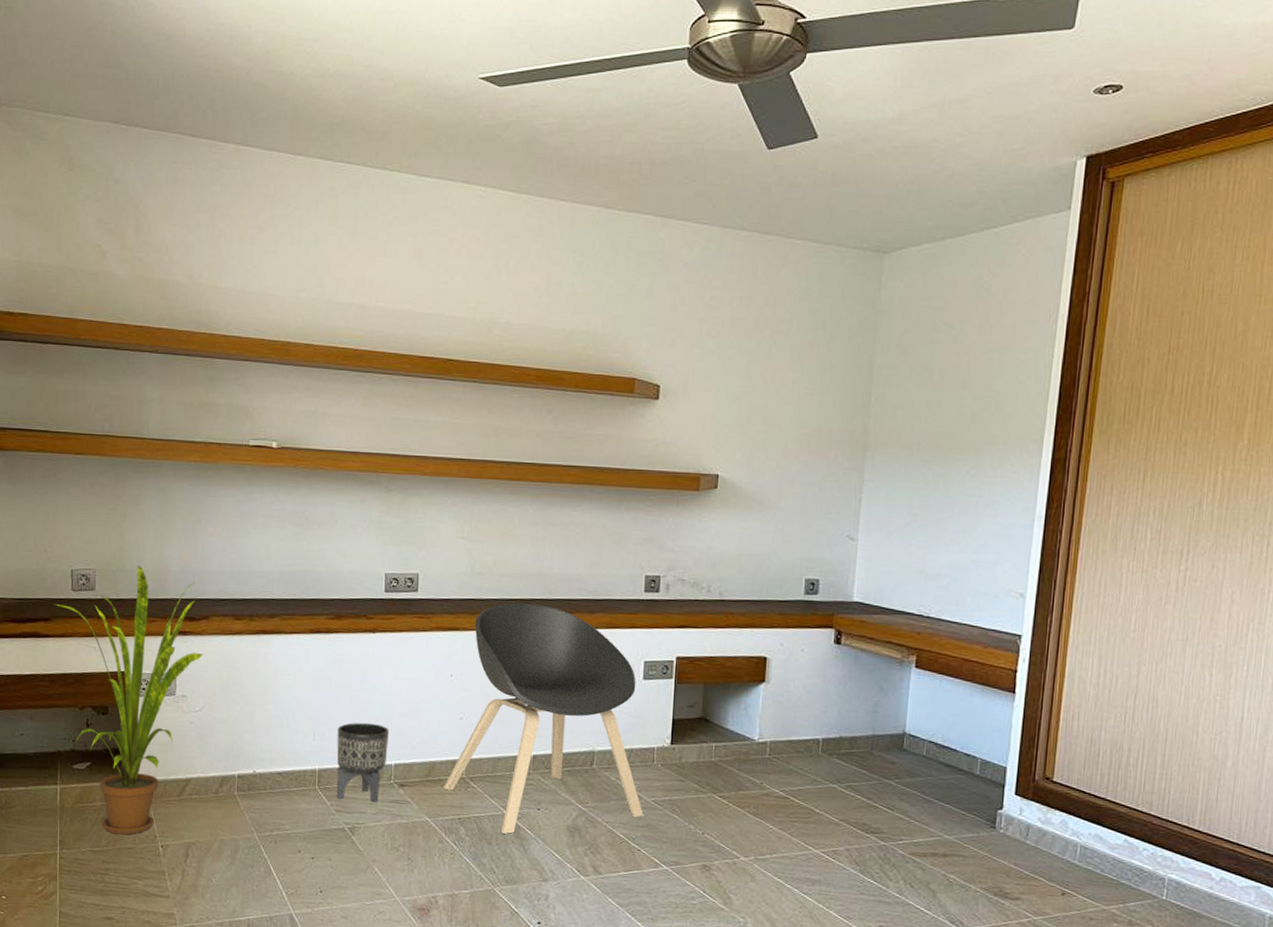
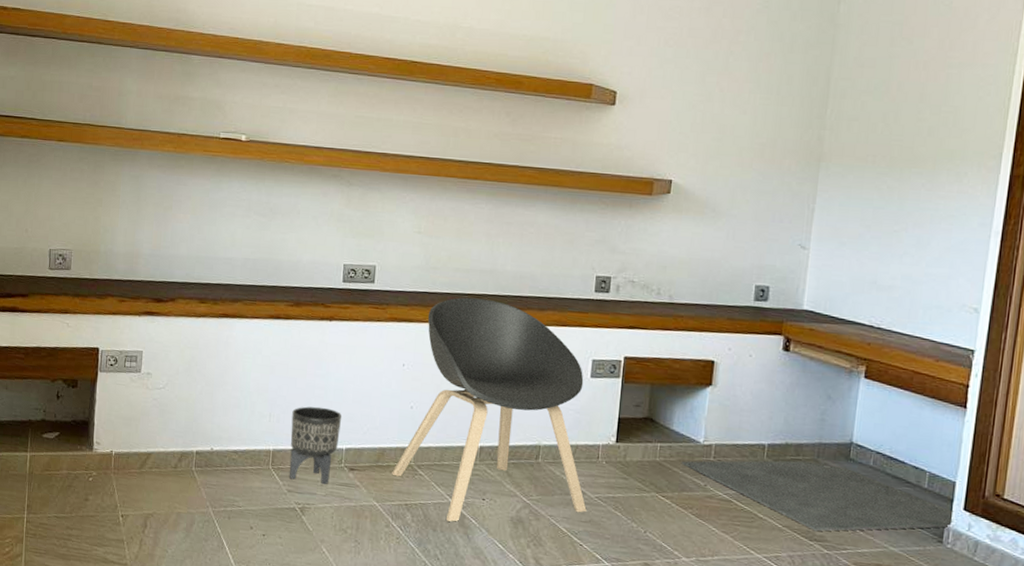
house plant: present [54,565,204,835] -> none [32,248,169,503]
door mat: none [738,753,1007,824] -> present [682,460,955,532]

